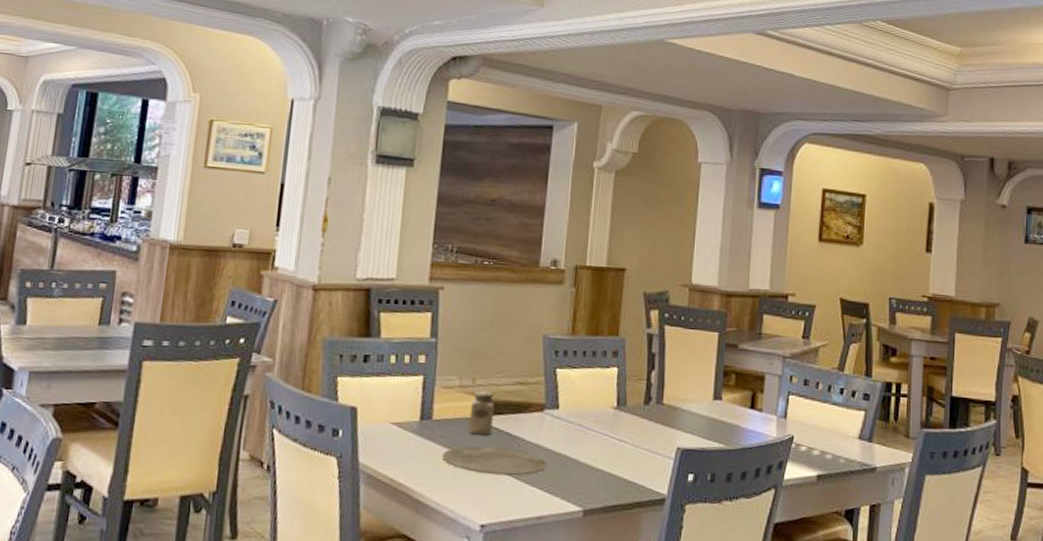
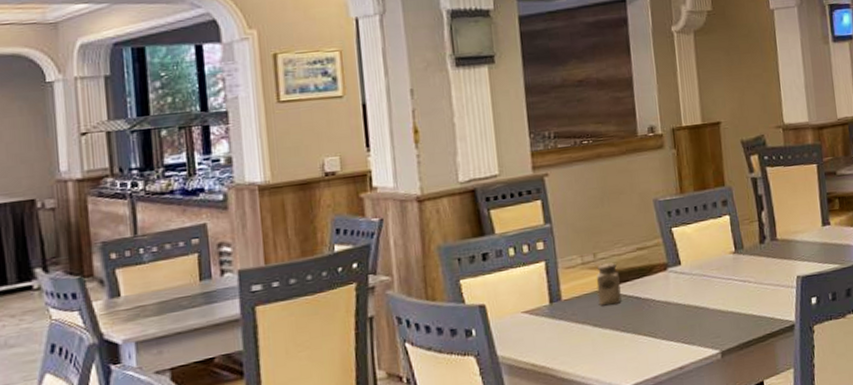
plate: present [442,446,547,476] -> none [578,311,679,341]

